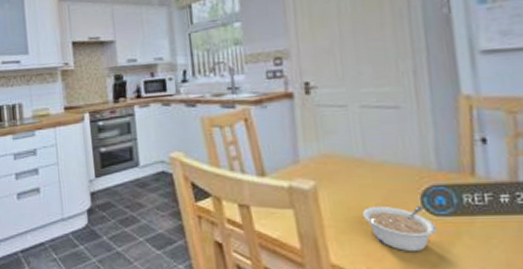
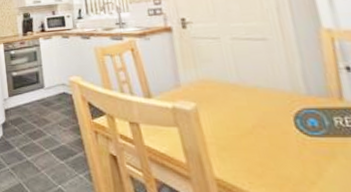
legume: present [362,205,436,252] -> none [240,126,312,170]

